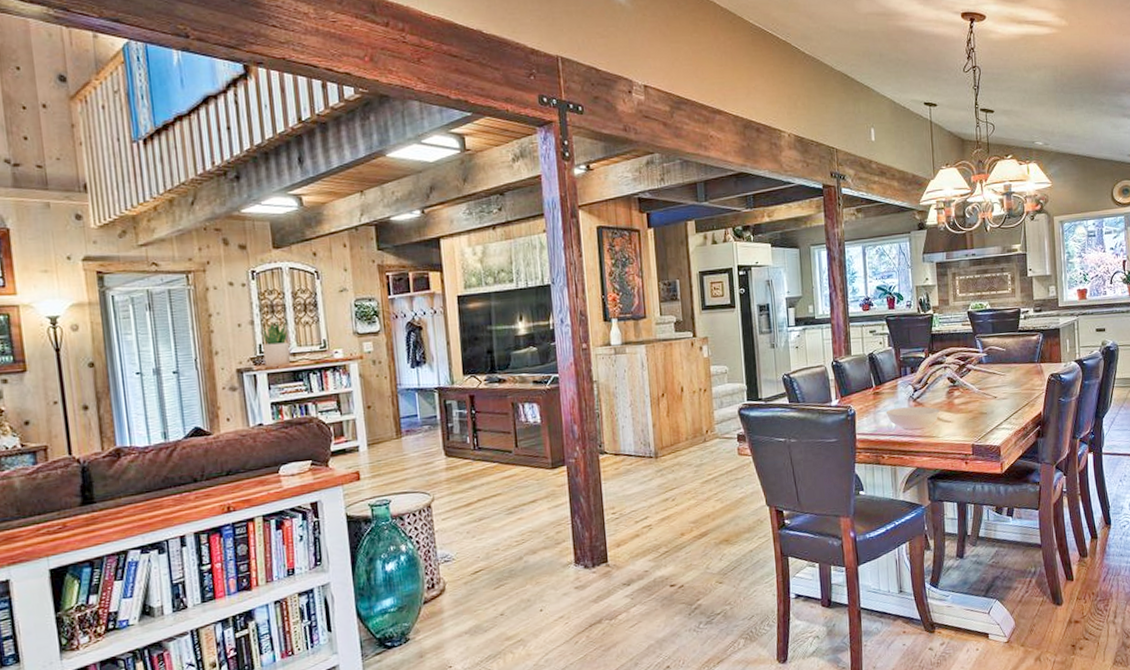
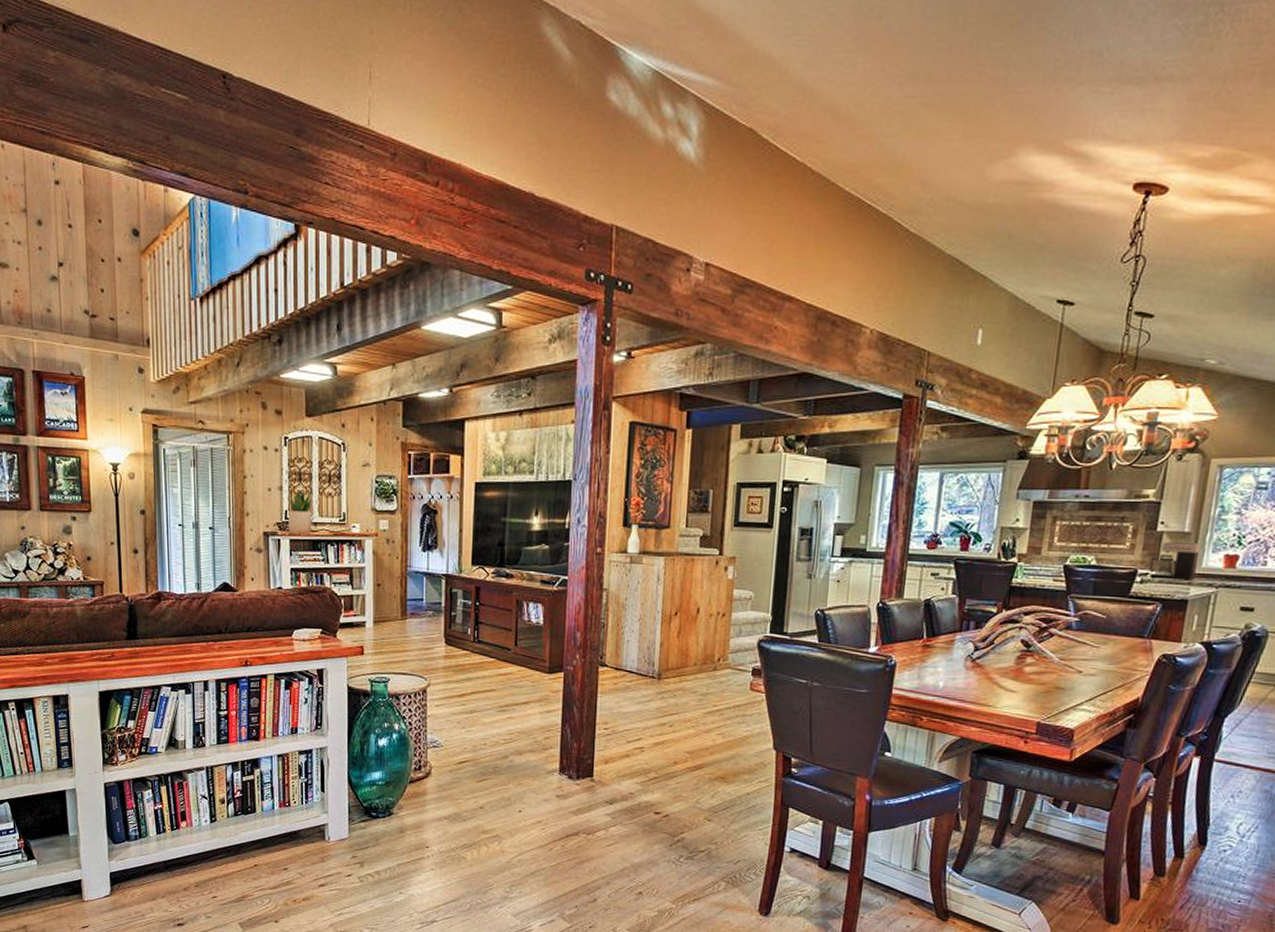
bowl: present [885,406,940,431] -> none [934,666,1004,695]
coffee maker: none [1028,283,1062,315] -> present [1149,542,1201,582]

